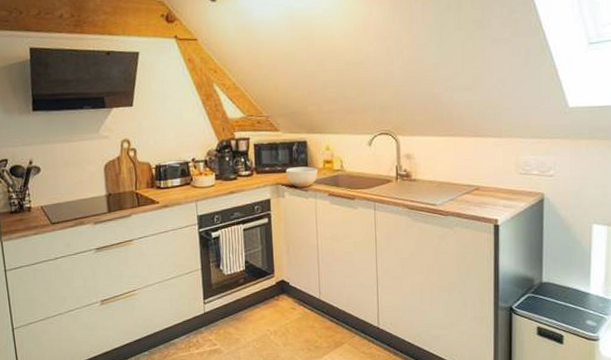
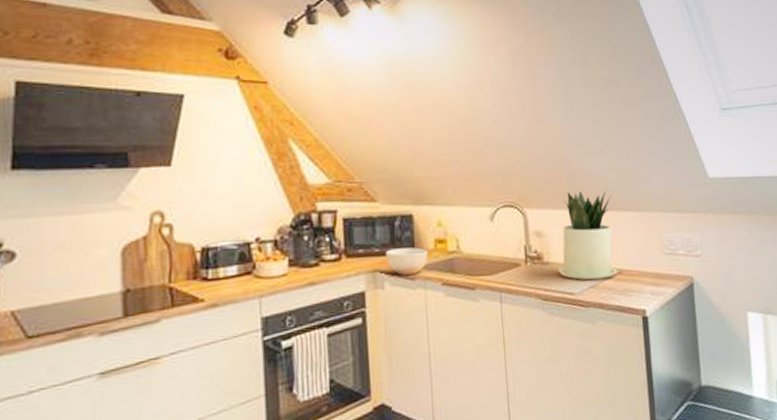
planter: none [423,120,476,195] -> present [558,190,618,281]

